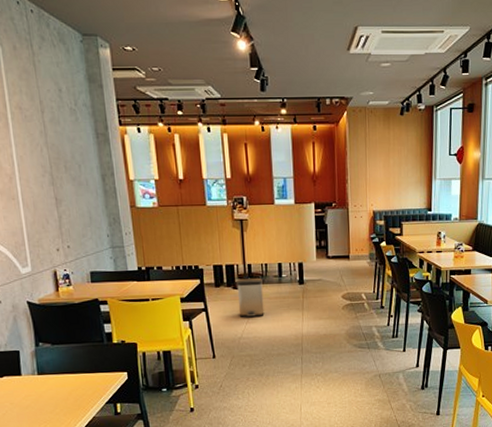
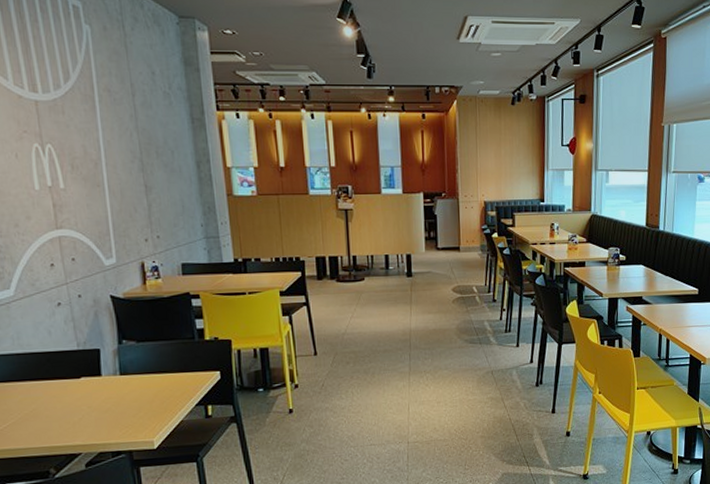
pedal bin: present [236,277,264,318] -> none [340,270,370,313]

